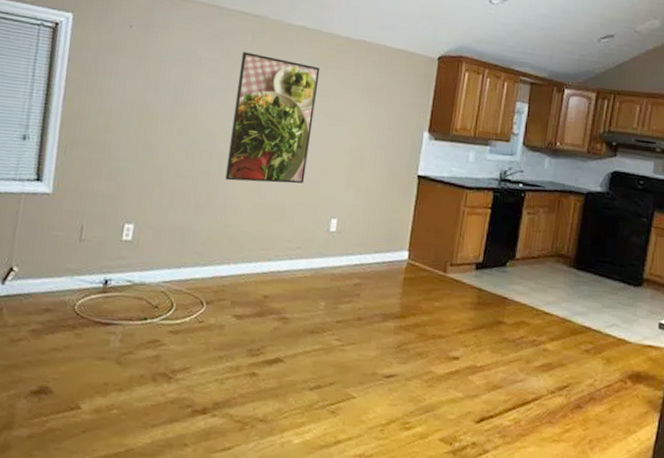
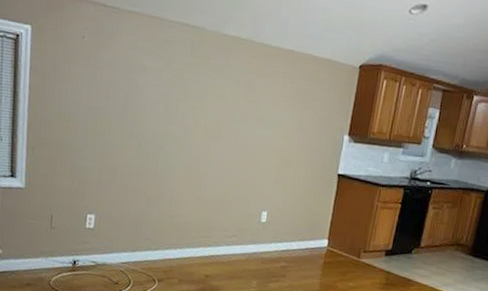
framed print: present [225,52,320,184] -> none [171,61,253,181]

